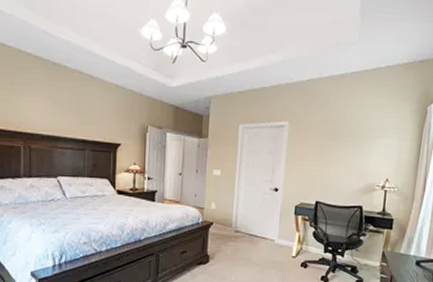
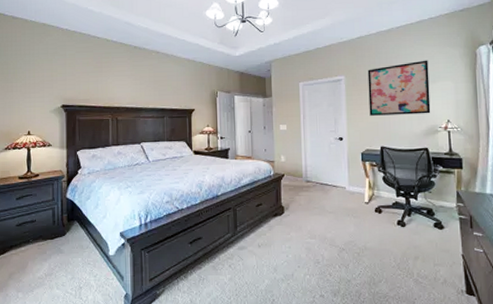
wall art: none [309,112,378,171] -> present [367,60,431,116]

